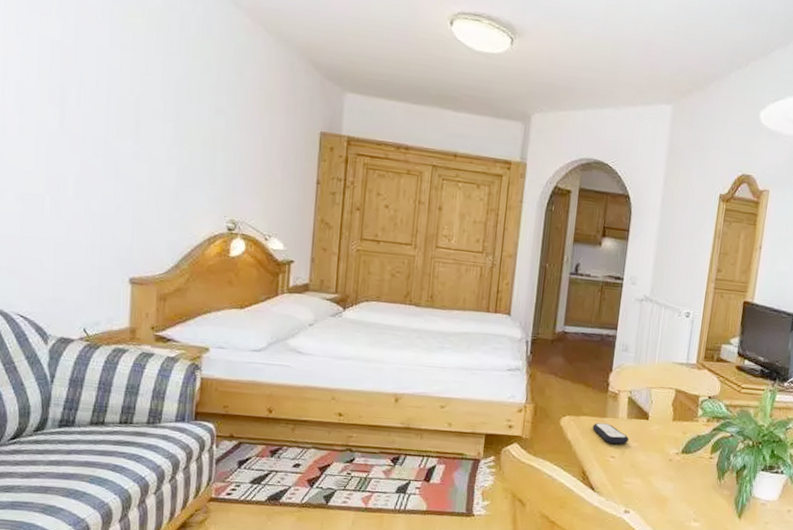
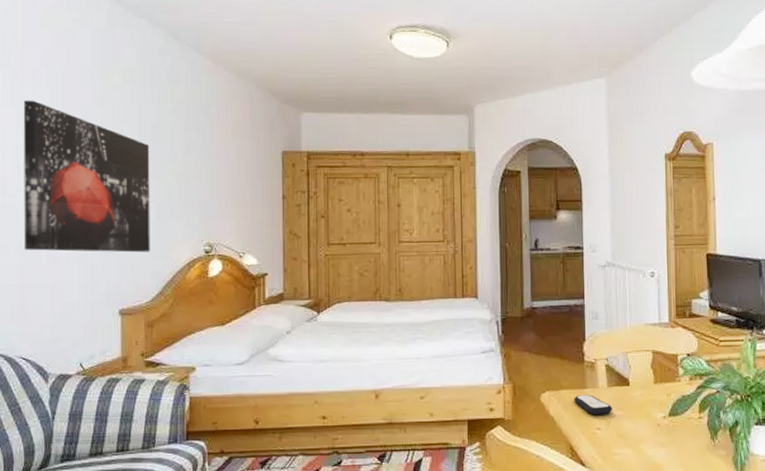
wall art: none [25,29,174,221] -> present [23,100,150,253]

